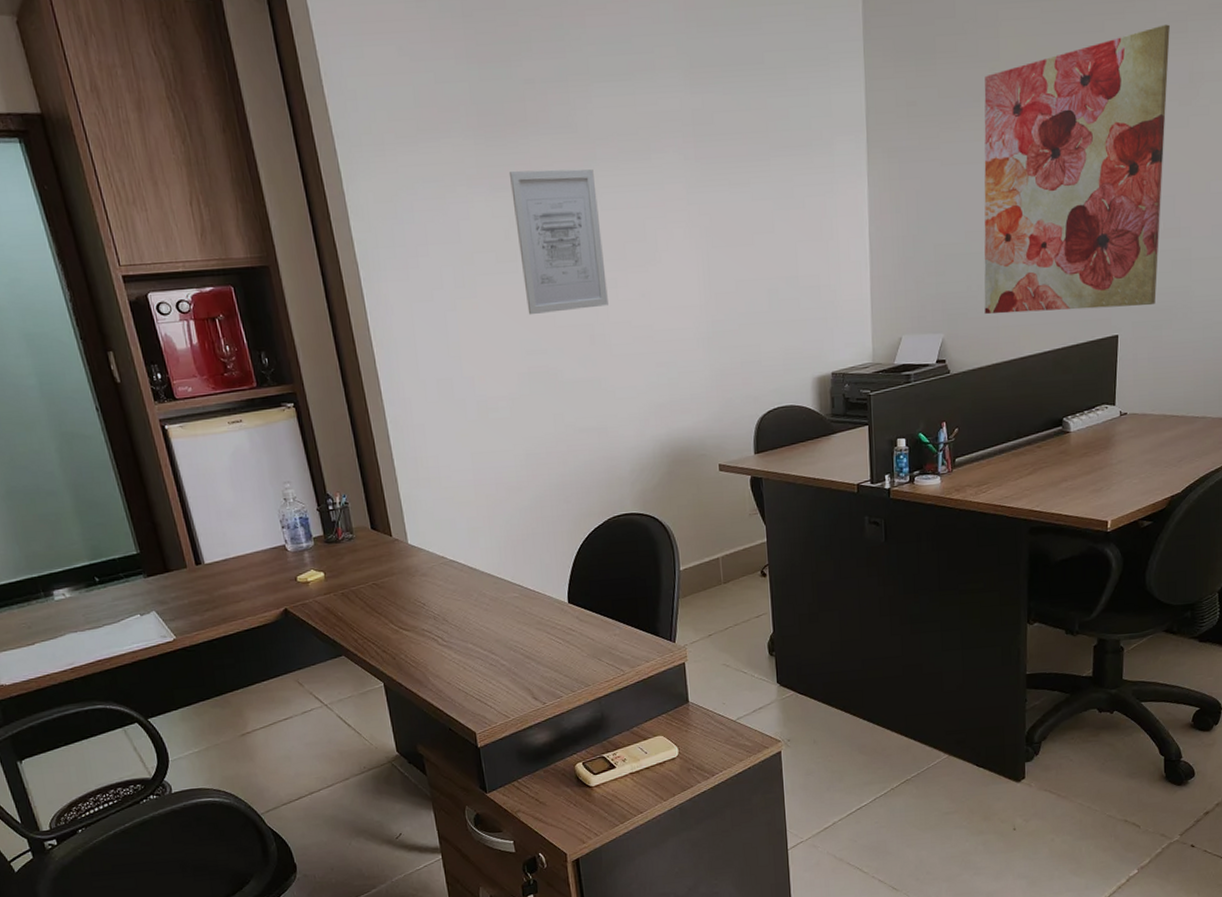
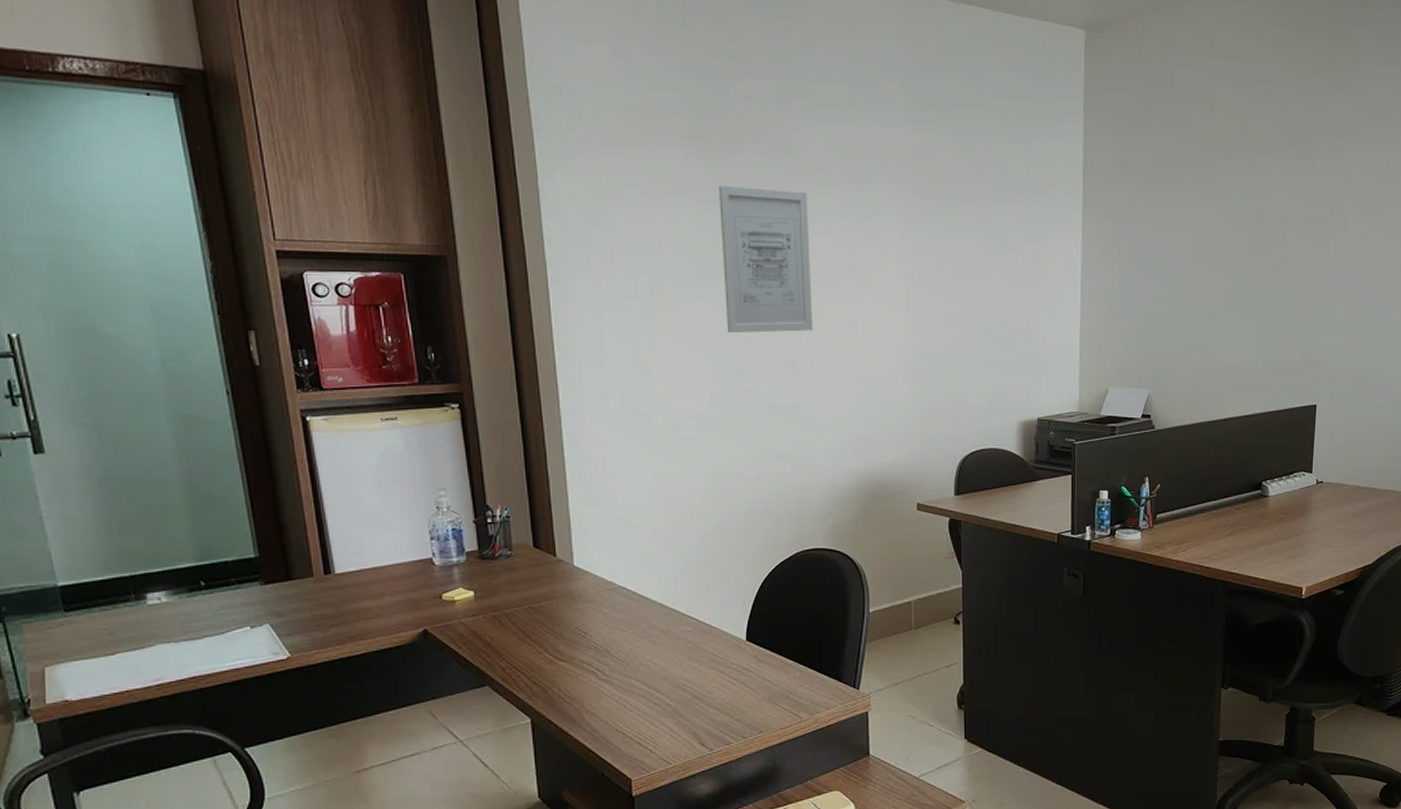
wall art: present [984,24,1170,314] -> none [1190,117,1369,379]

